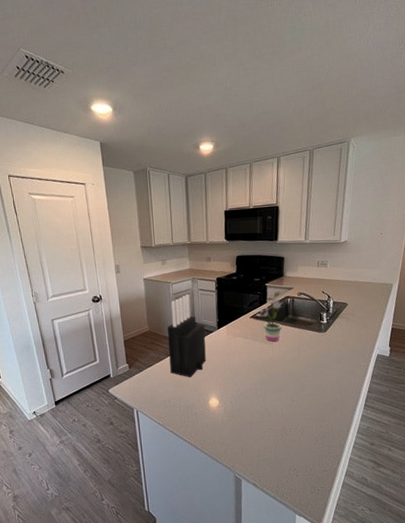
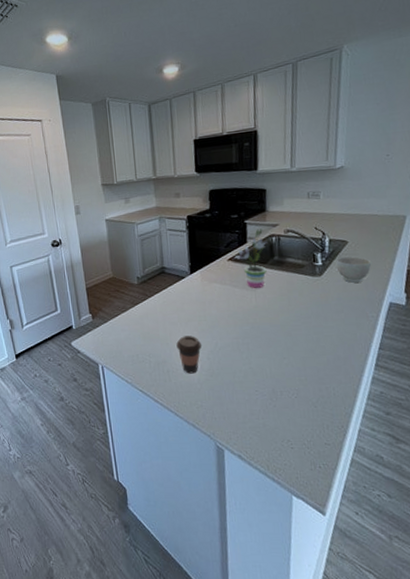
knife block: present [167,294,206,378] -> none [132,236,178,330]
coffee cup: none [204,382,226,416] -> present [176,335,202,374]
bowl: none [337,316,365,338] -> present [335,256,372,283]

